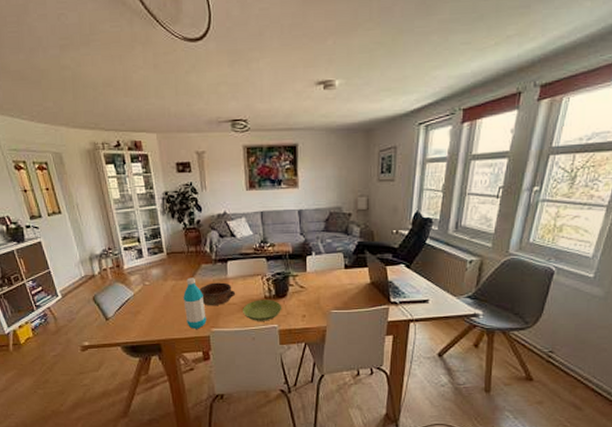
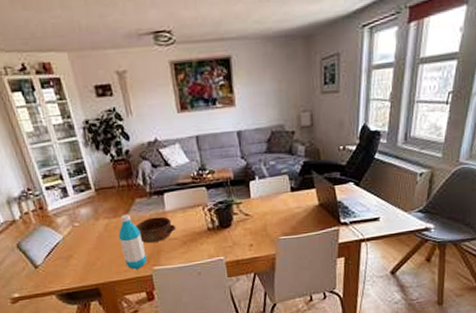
saucer: present [243,300,282,321] -> none [185,231,228,255]

